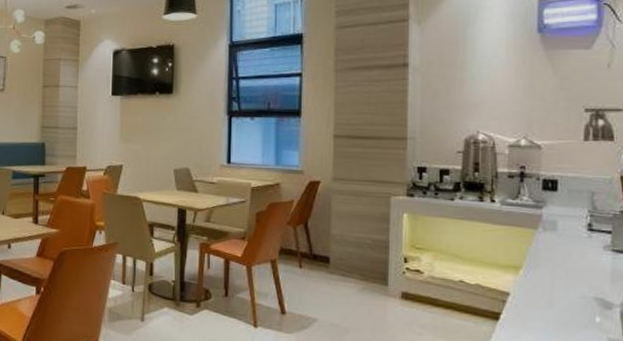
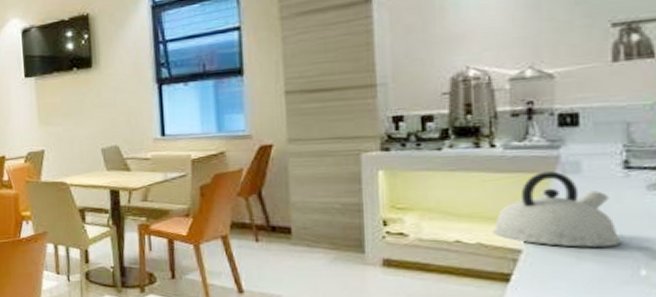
kettle: none [489,227,583,296] -> present [493,171,621,248]

